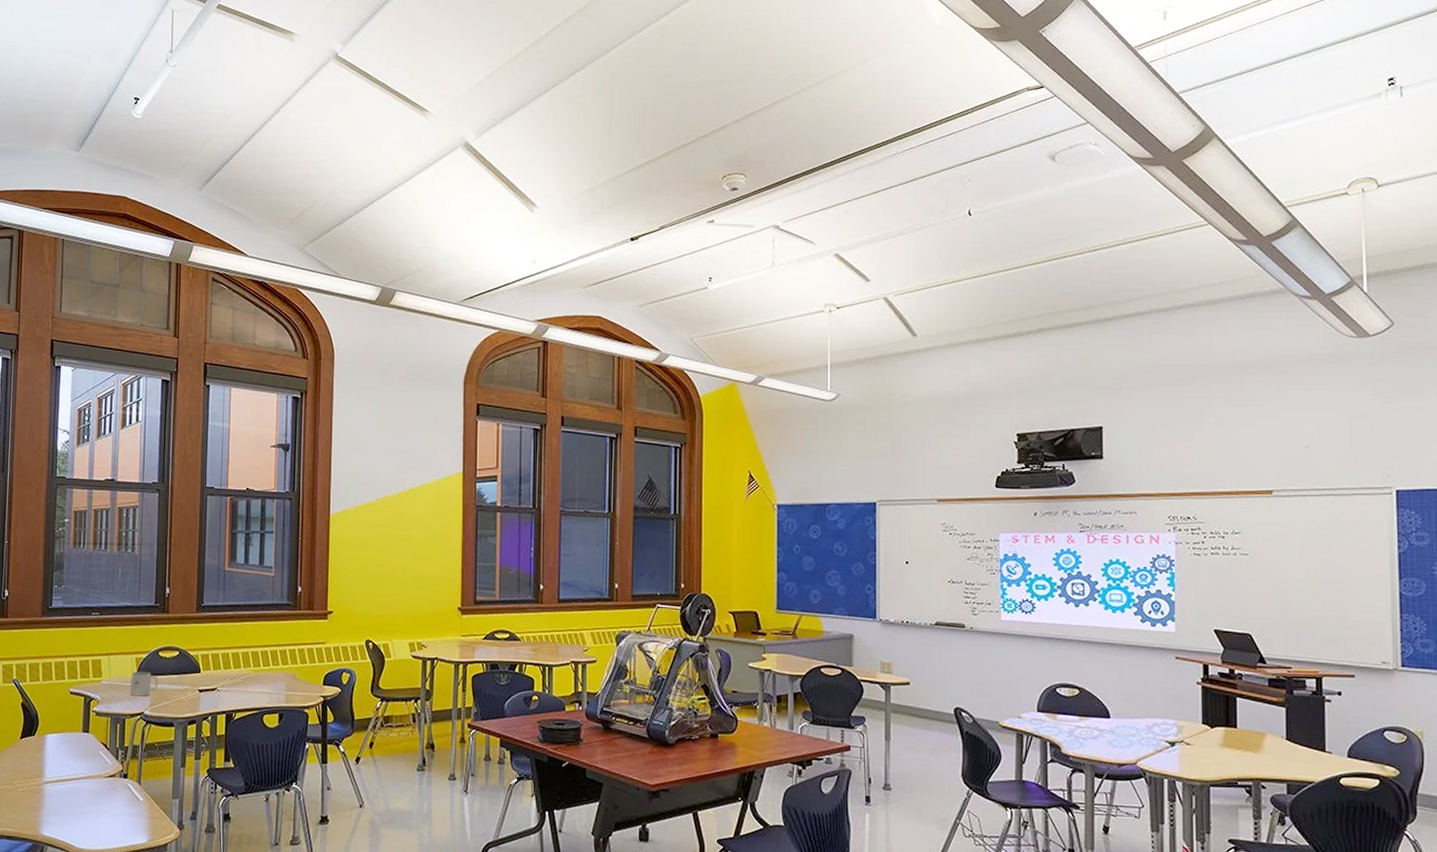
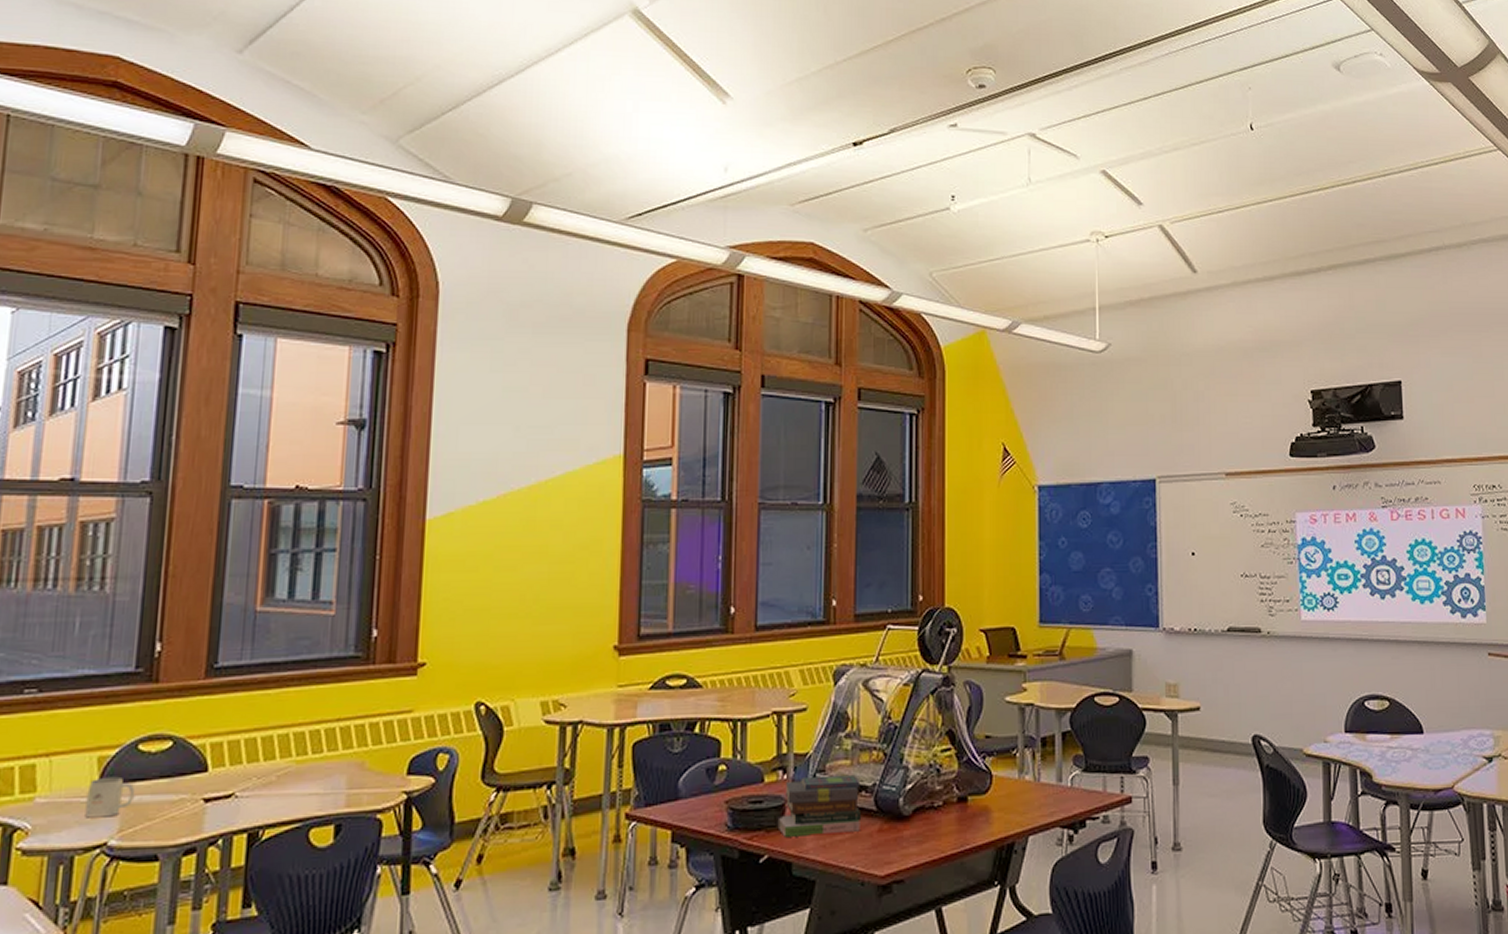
books: none [574,710,637,752] -> present [776,776,862,837]

